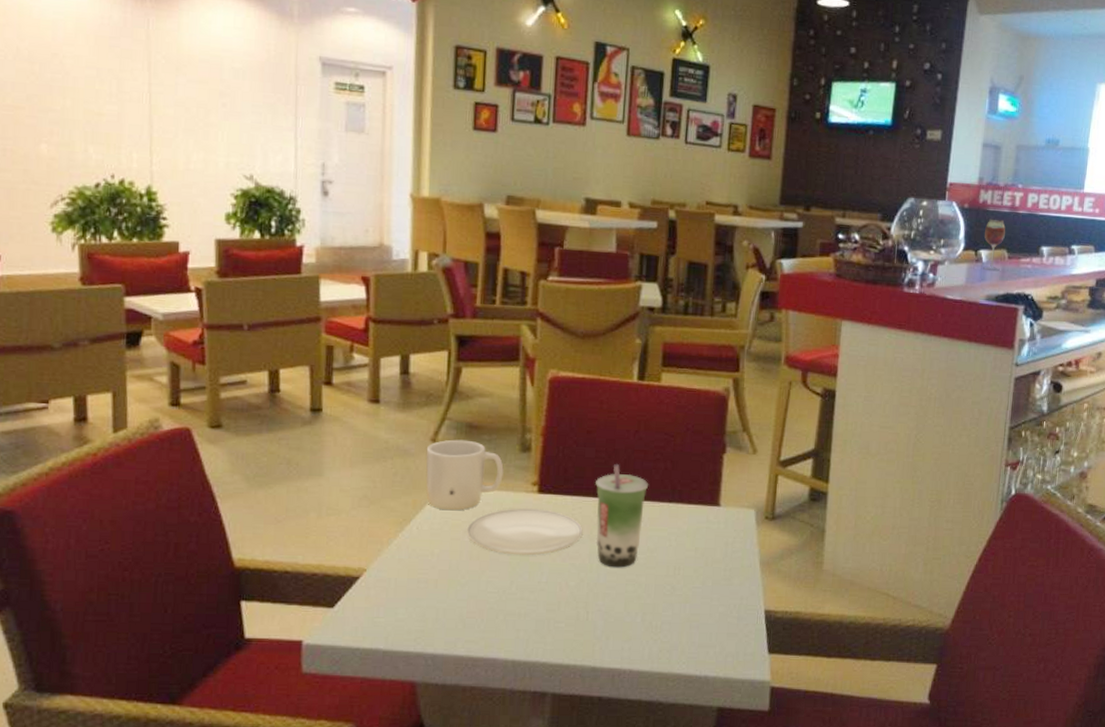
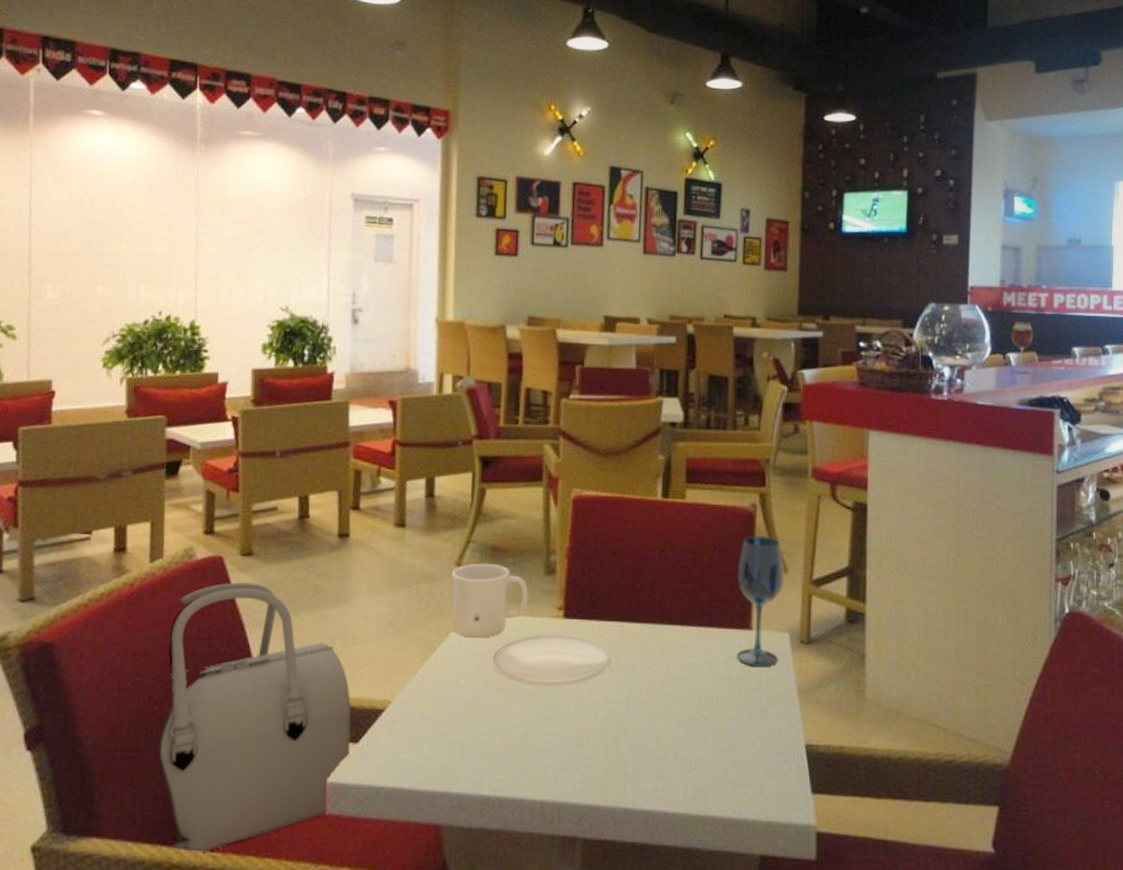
handbag: none [129,454,326,709] -> present [157,582,351,853]
beverage cup: present [595,463,649,568] -> none [621,585,677,698]
wineglass: none [704,418,753,540] -> present [735,535,785,667]

